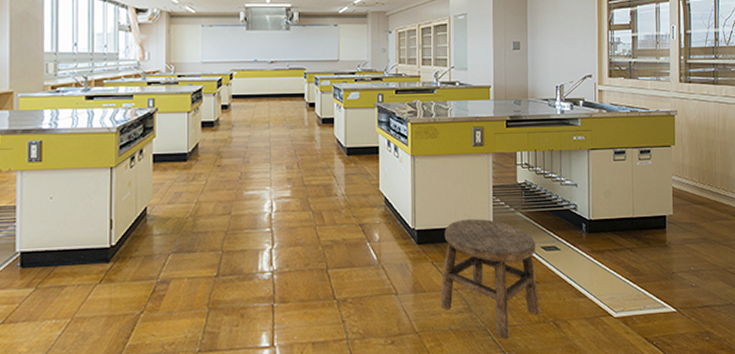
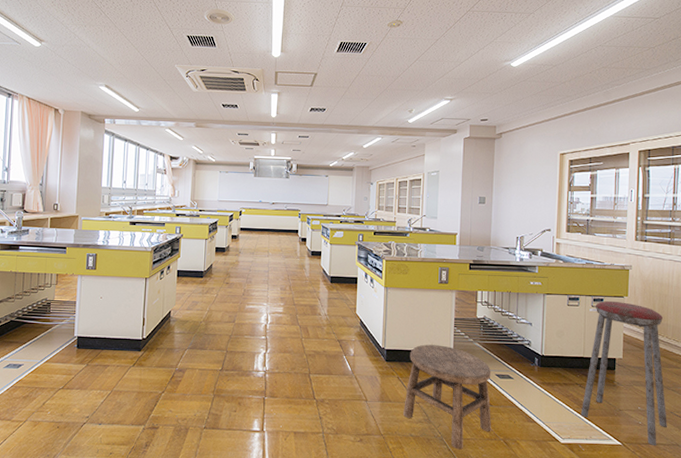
music stool: none [633,151,721,309] -> present [580,300,667,447]

